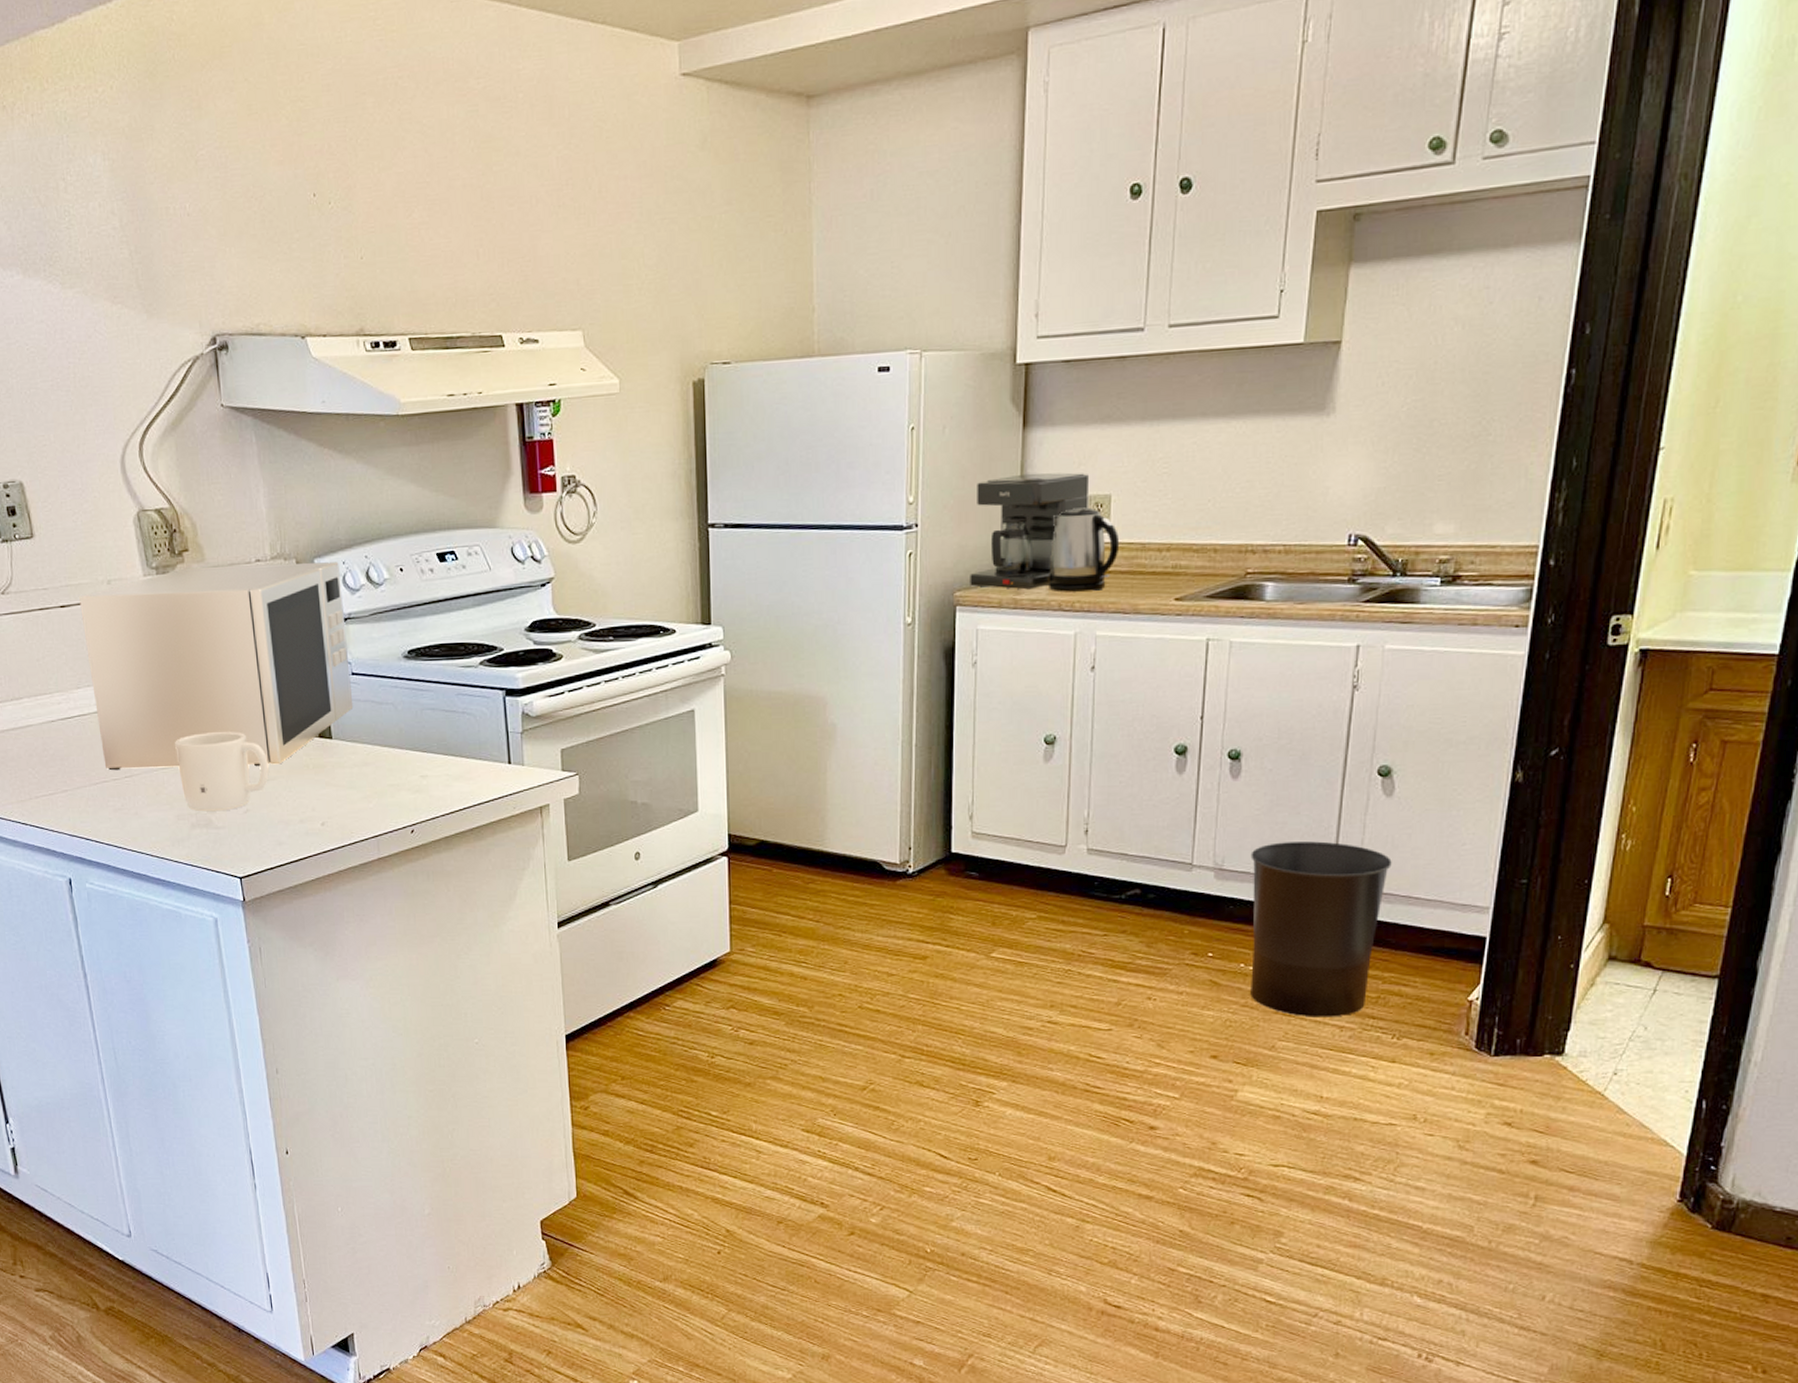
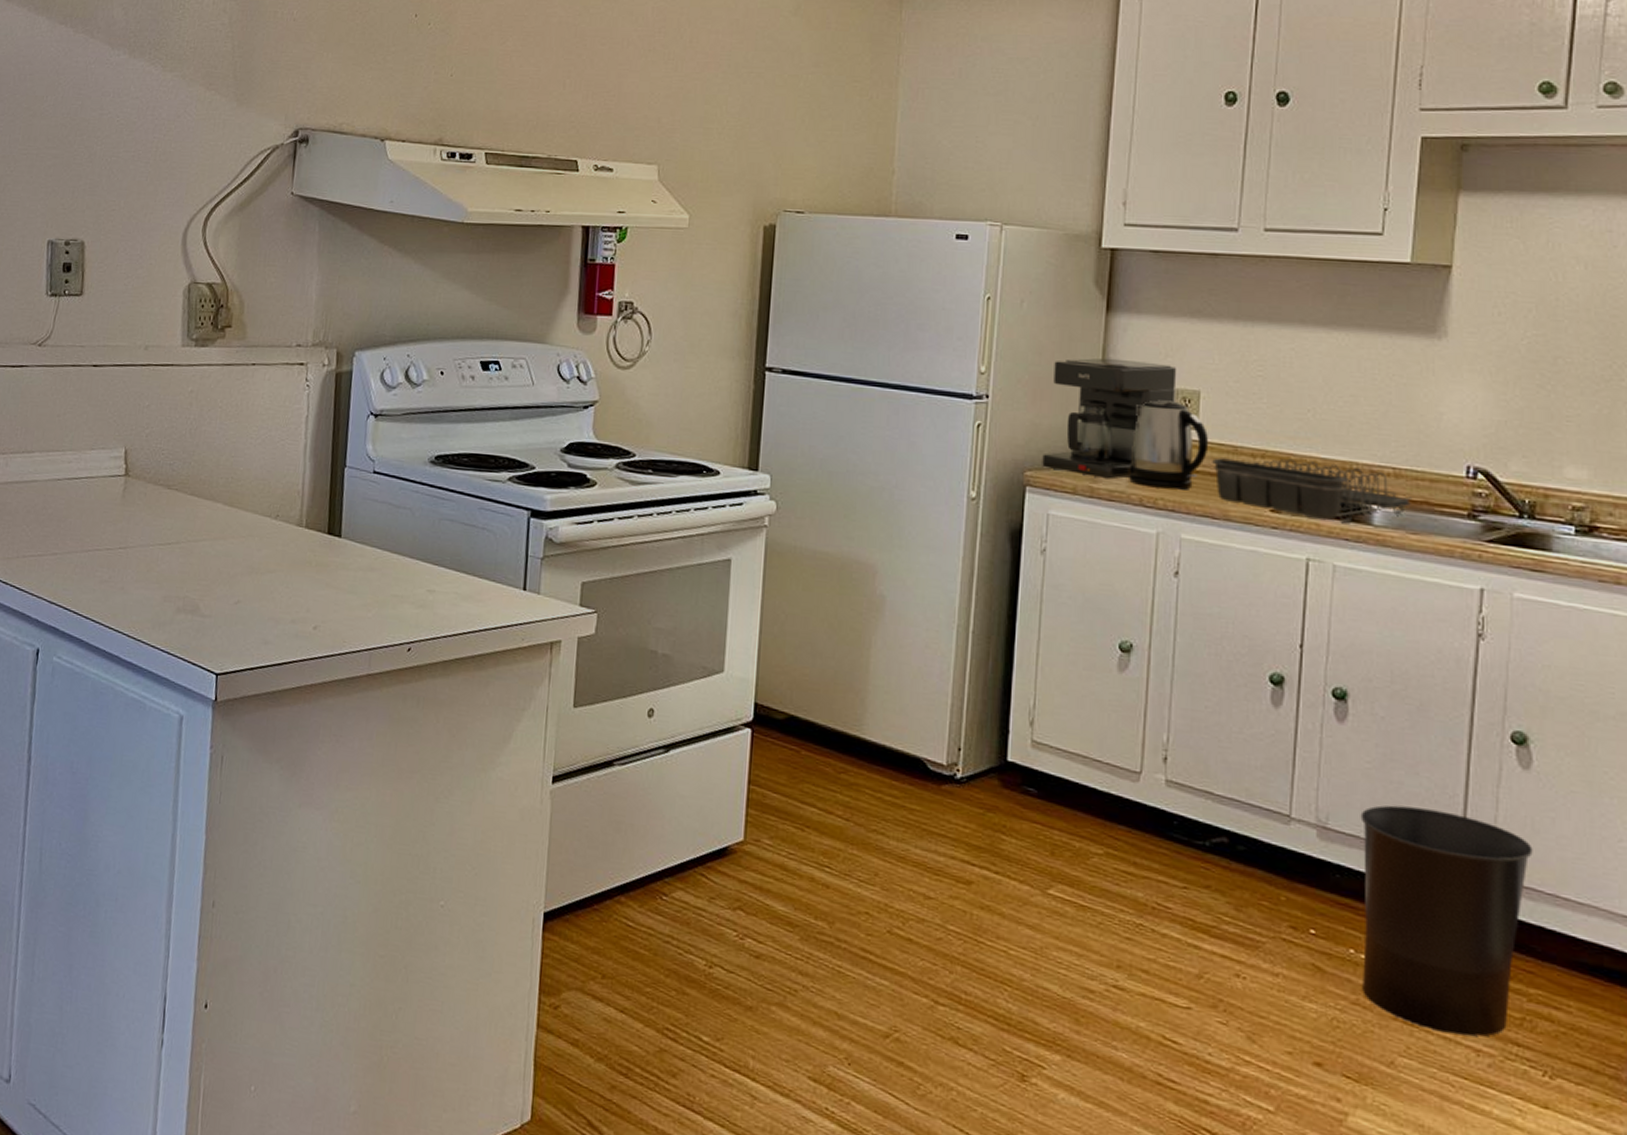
microwave: present [79,562,354,771] -> none [101,343,380,557]
mug: present [175,732,269,812] -> none [175,512,270,599]
dish rack: none [1123,548,1301,602] -> present [1212,458,1413,523]

